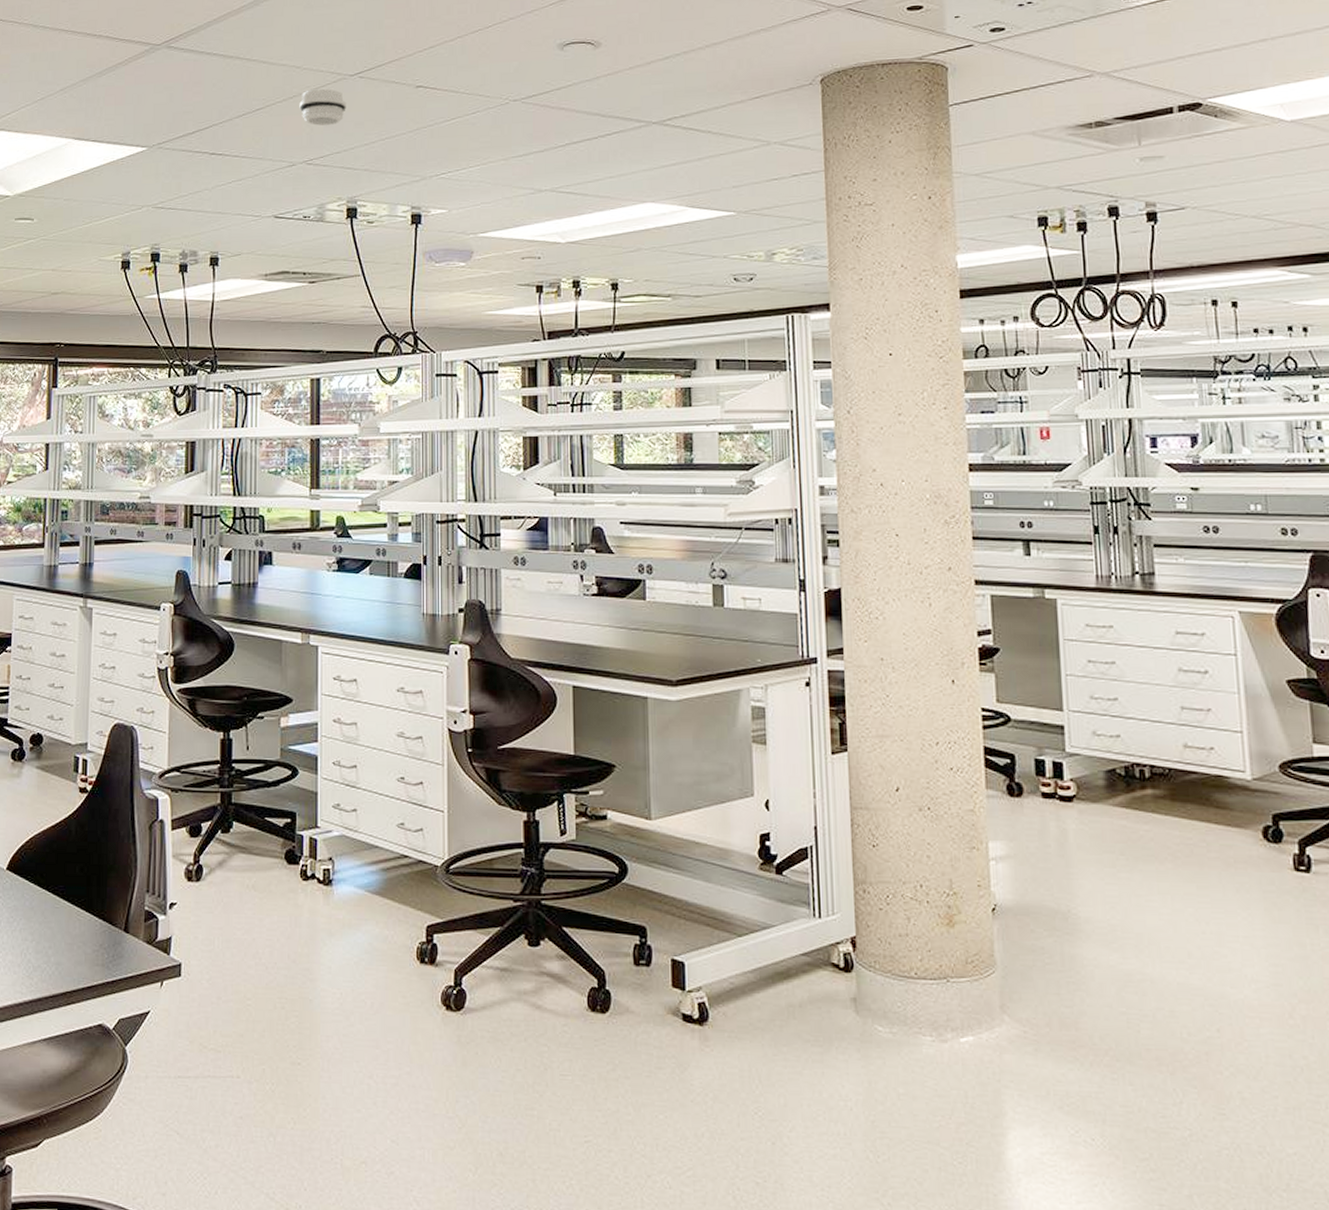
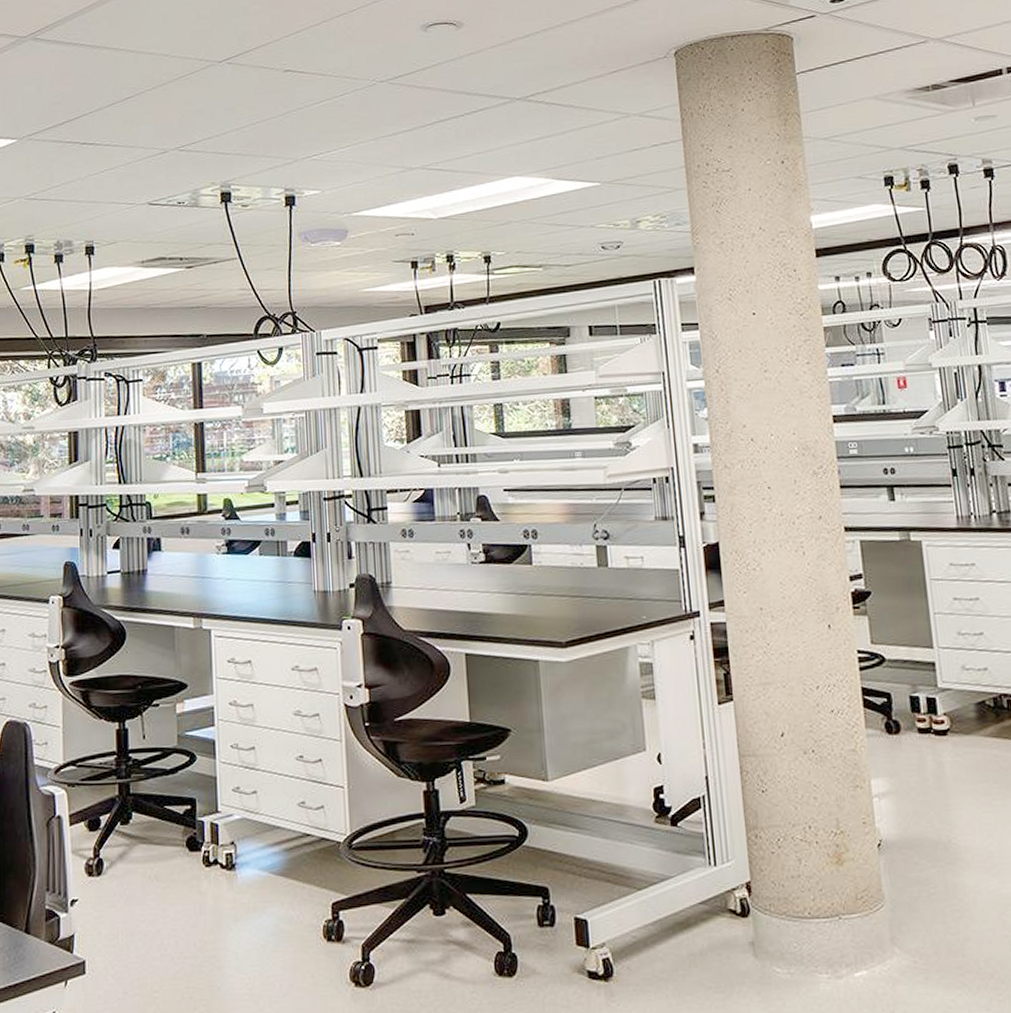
smoke detector: present [299,88,346,126] -> none [169,75,216,112]

